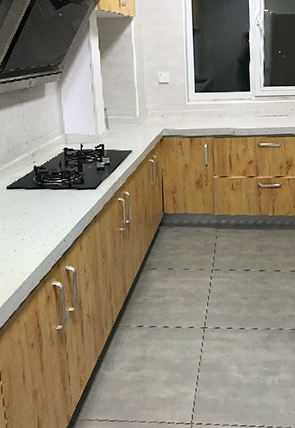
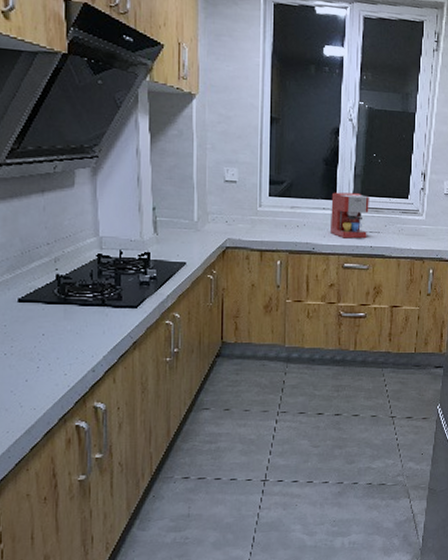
coffee maker: none [246,84,278,122] -> present [330,192,369,239]

